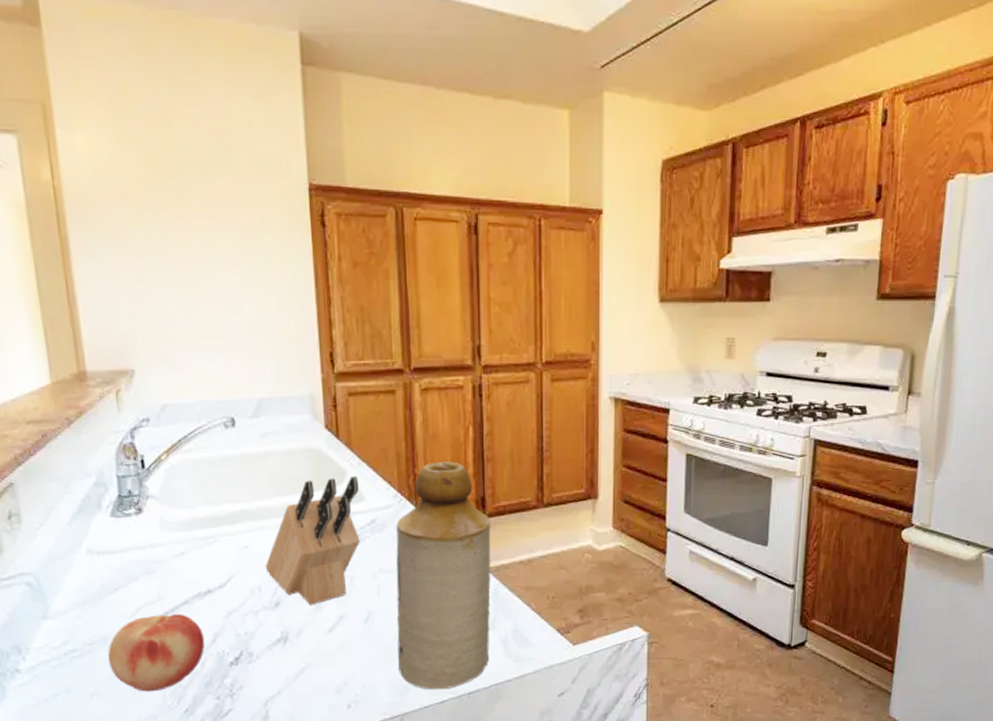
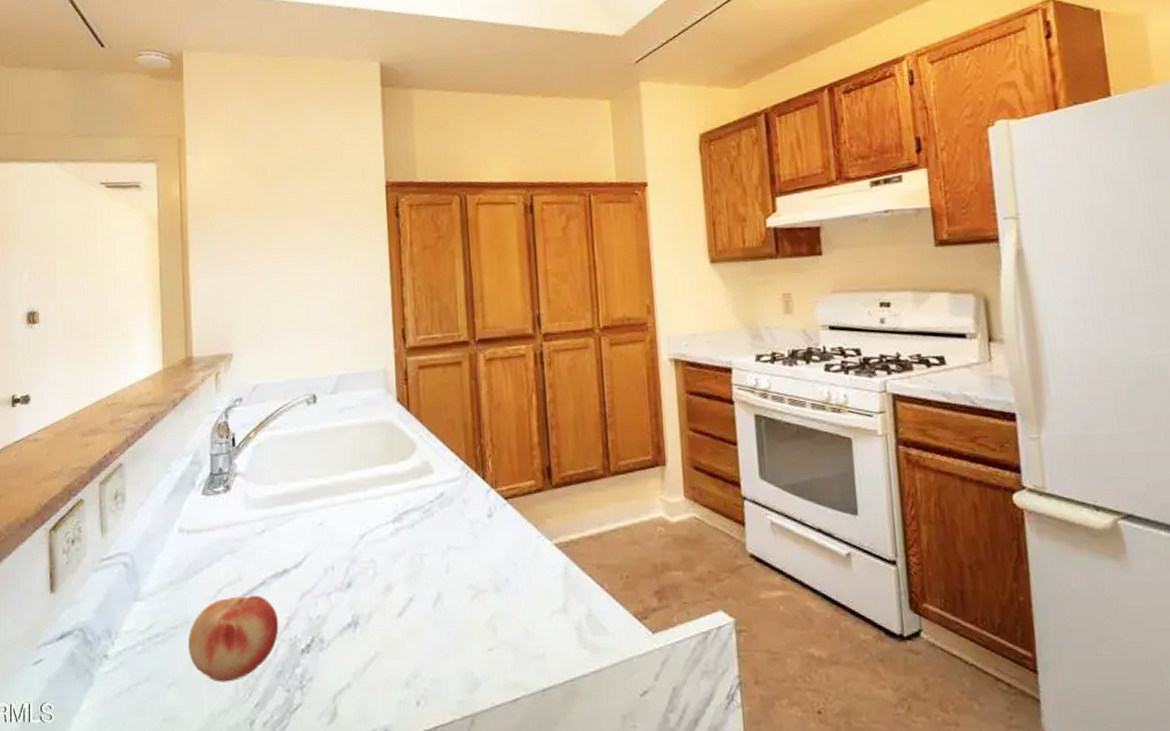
knife block: present [265,475,360,605] -> none [338,447,429,586]
bottle: present [396,461,491,690] -> none [464,430,563,685]

